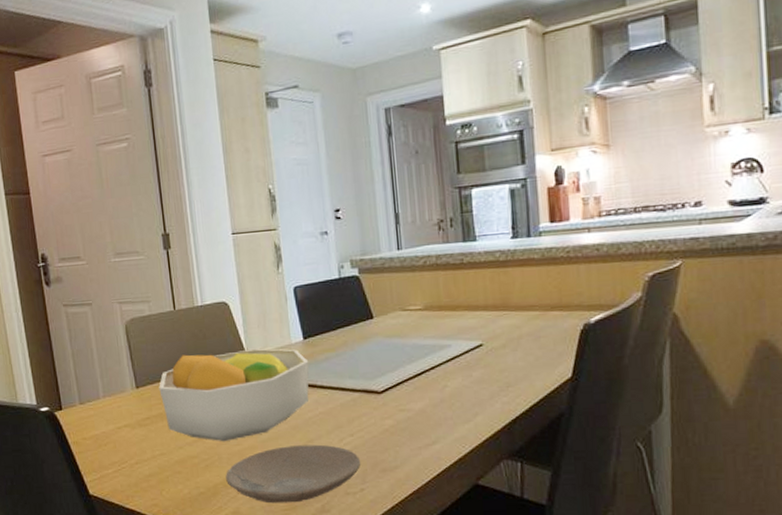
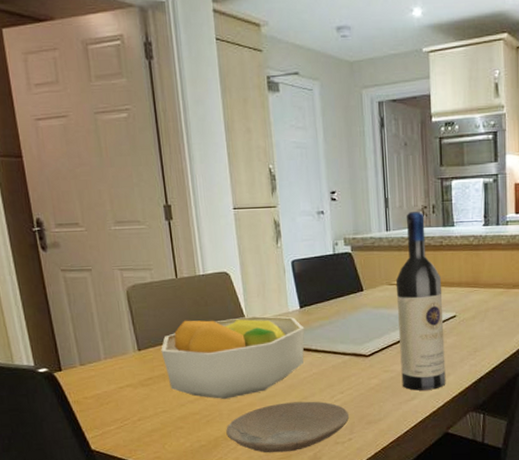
wine bottle: none [409,226,474,433] -> present [395,212,446,391]

